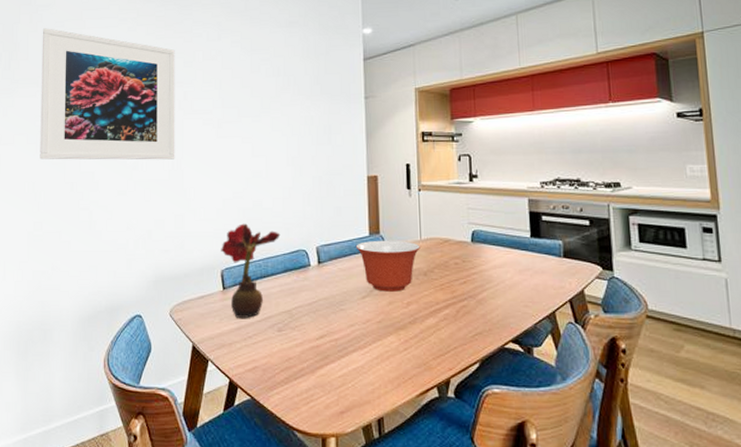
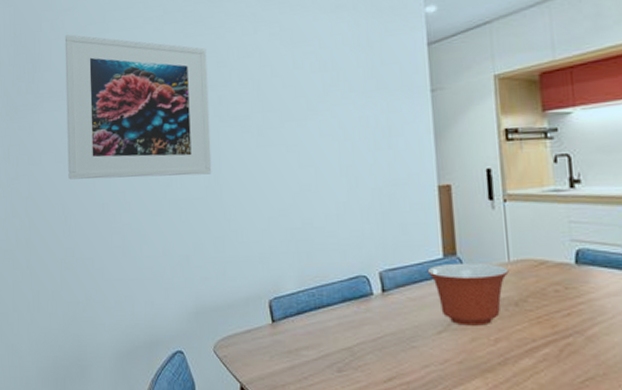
flower: present [221,223,281,318] -> none [268,245,336,356]

